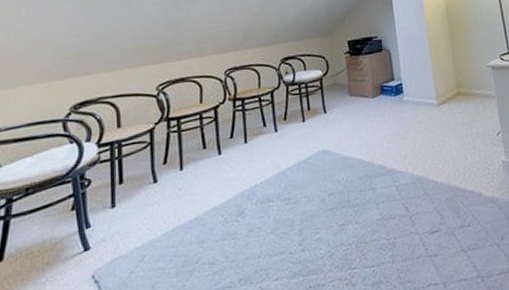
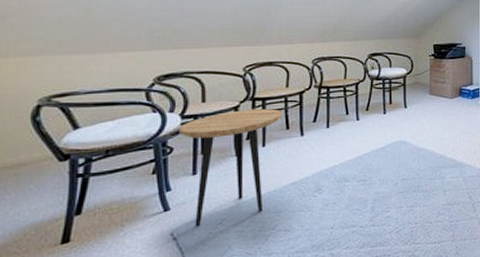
side table: none [95,128,197,266] -> present [178,109,281,227]

